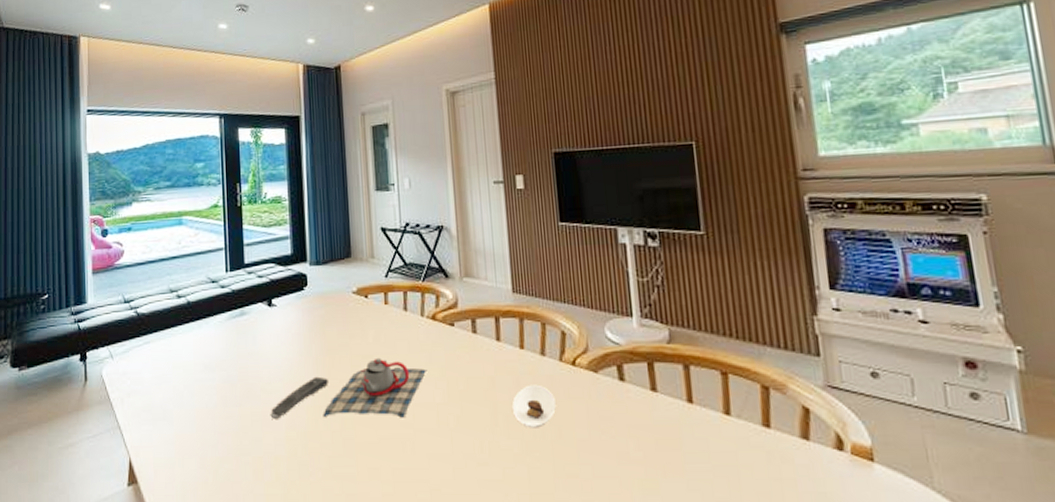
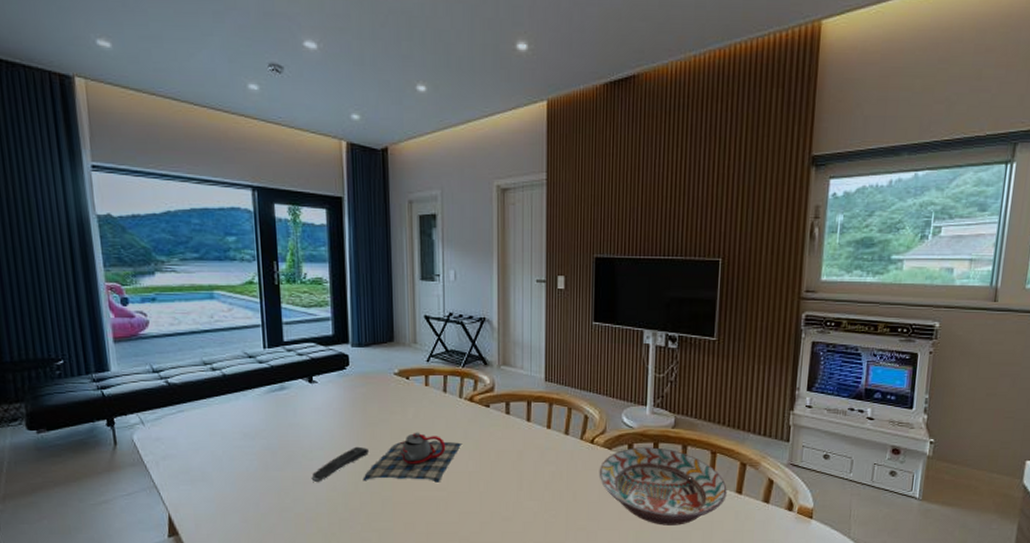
saucer: present [512,384,556,428] -> none [537,458,573,492]
decorative bowl: none [585,368,751,472] -> present [599,447,727,526]

